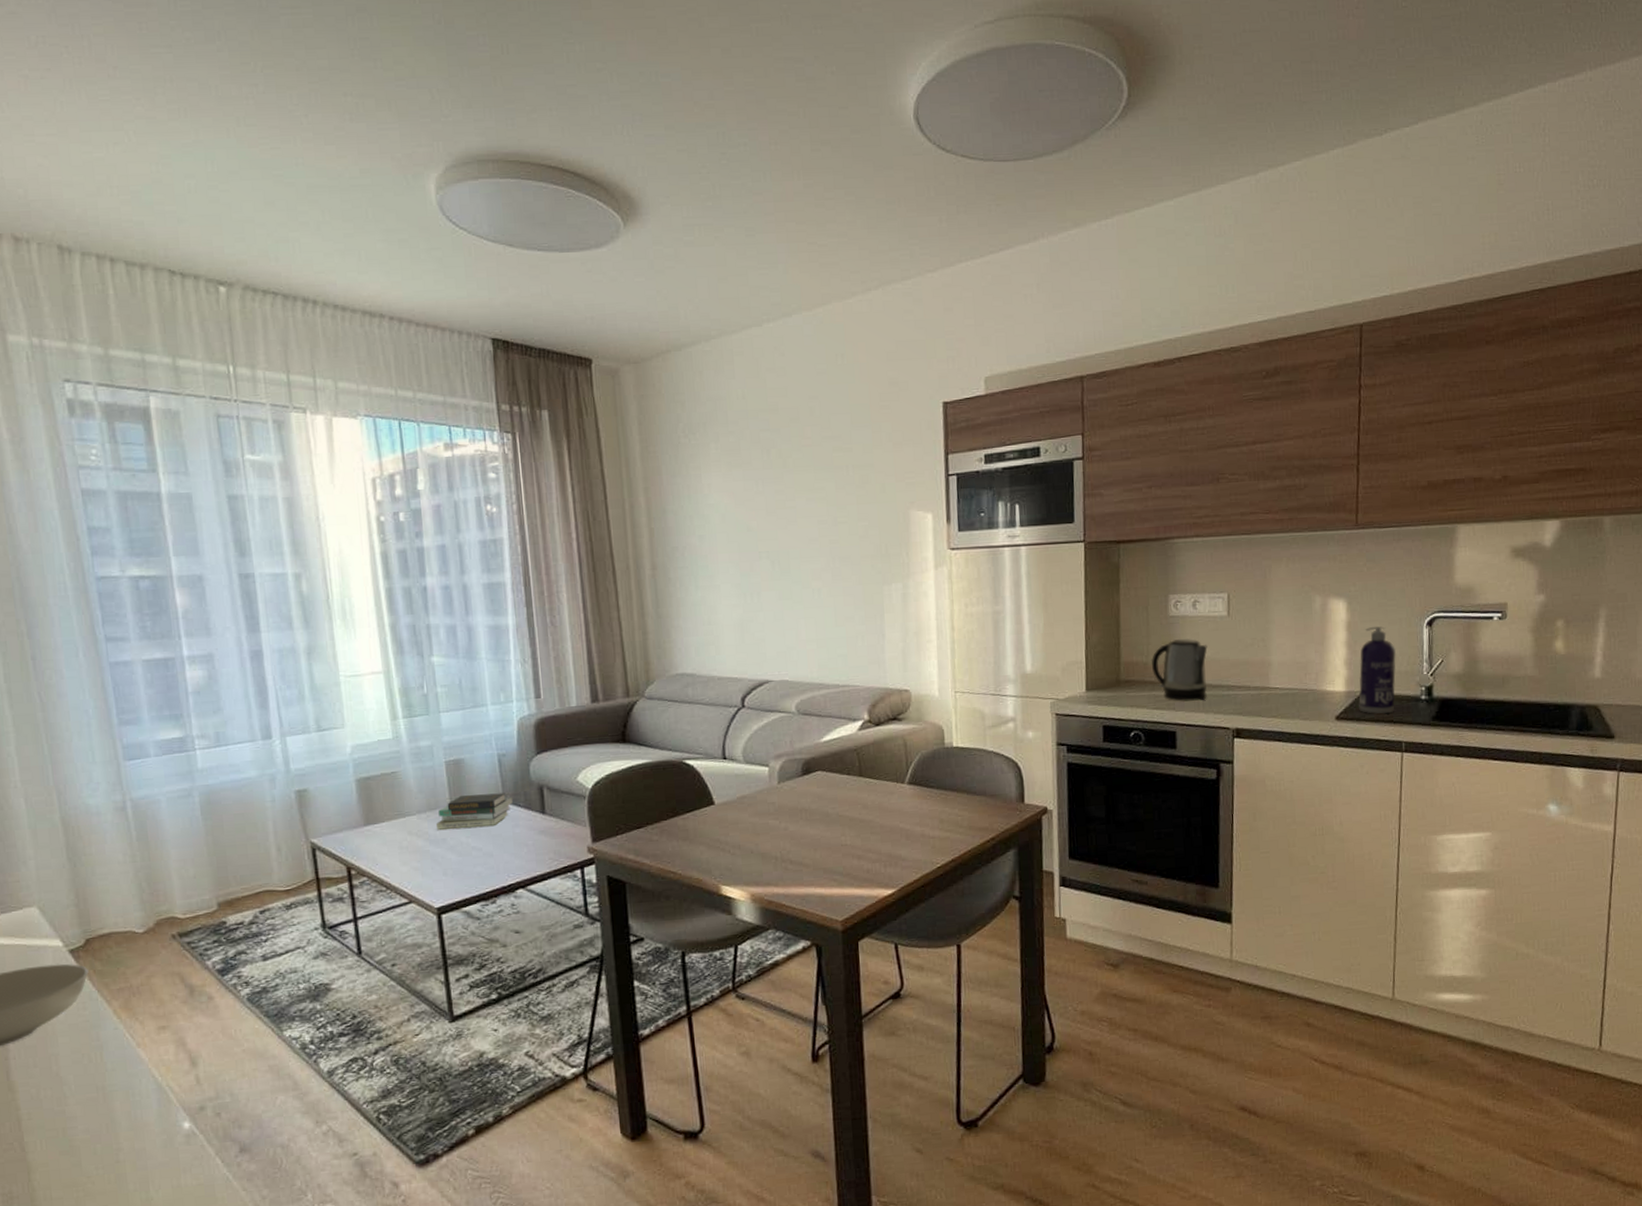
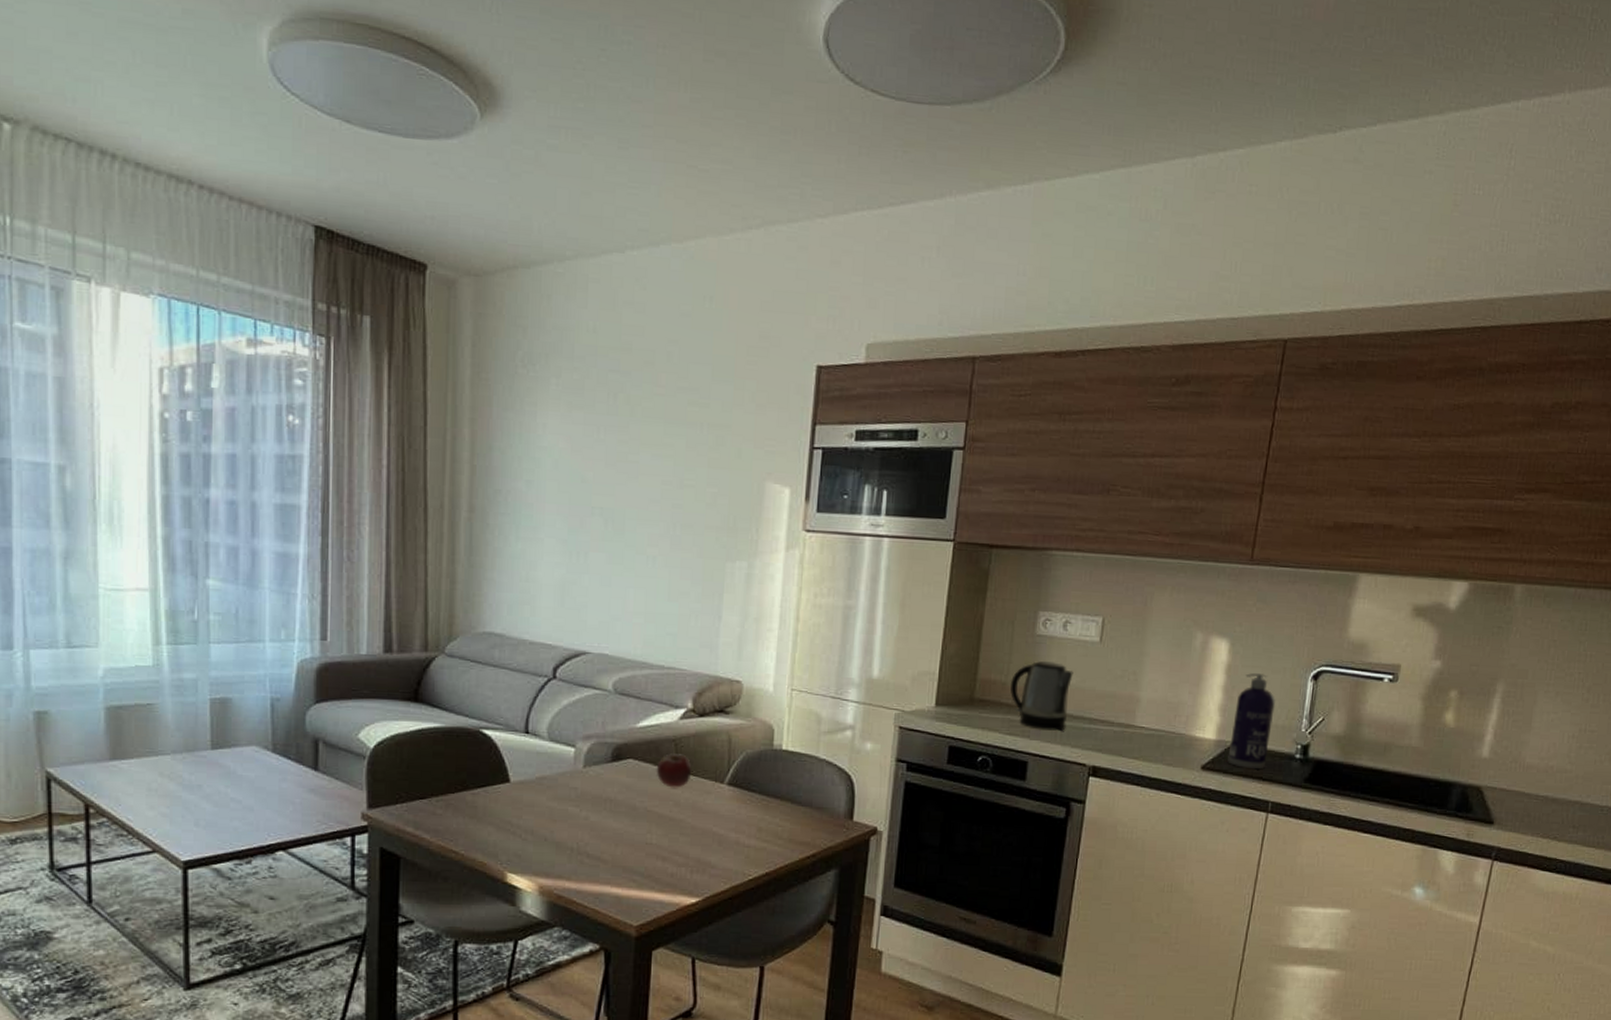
books: present [435,793,513,830] -> none [191,739,282,777]
fruit: none [842,761,875,793] -> present [656,752,692,788]

